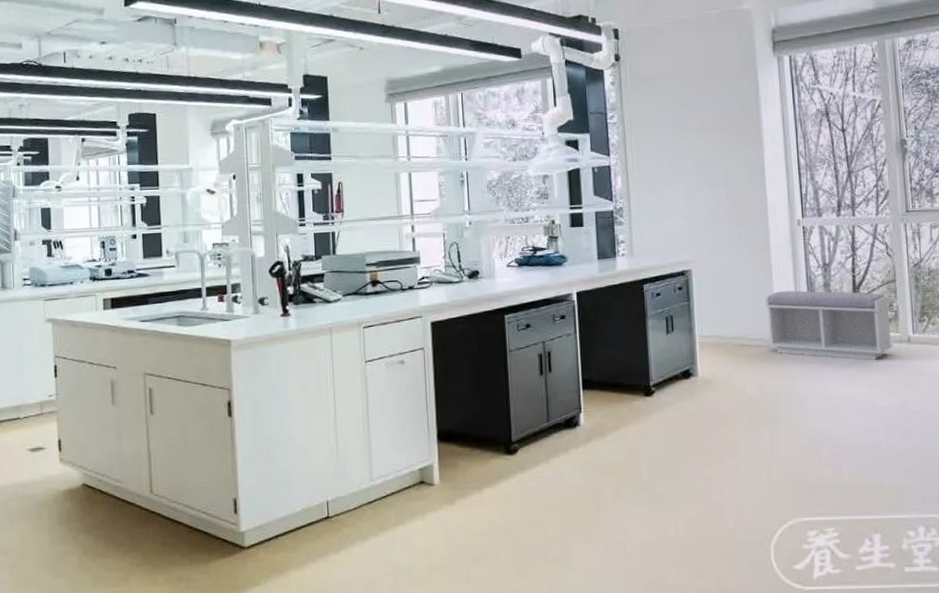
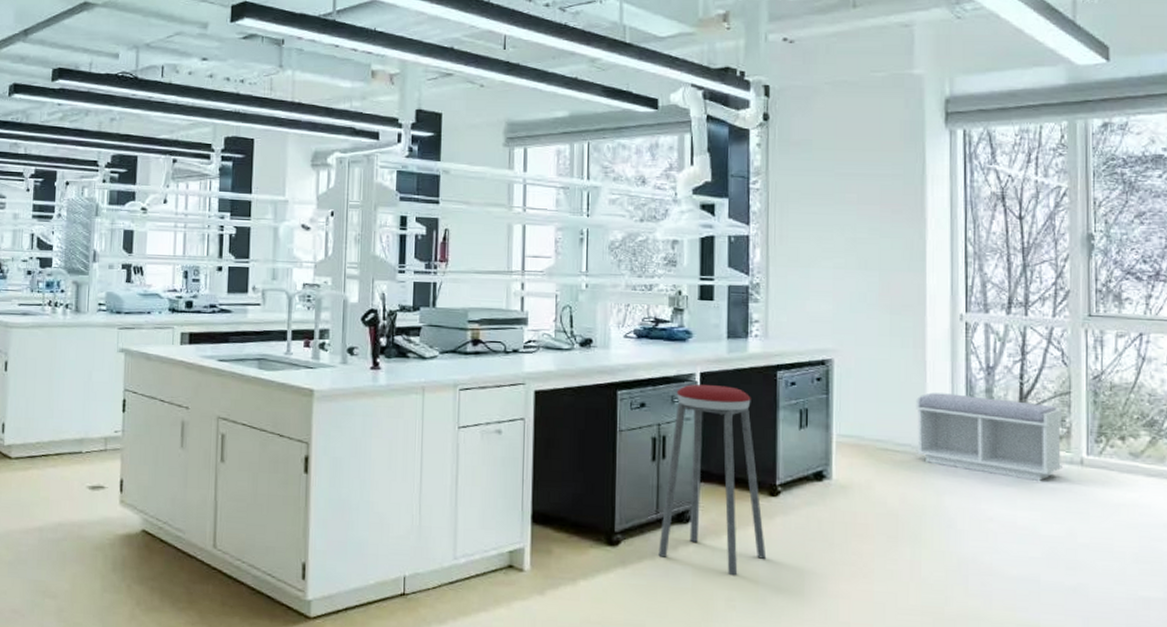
music stool: none [551,302,646,470] -> present [658,384,767,576]

